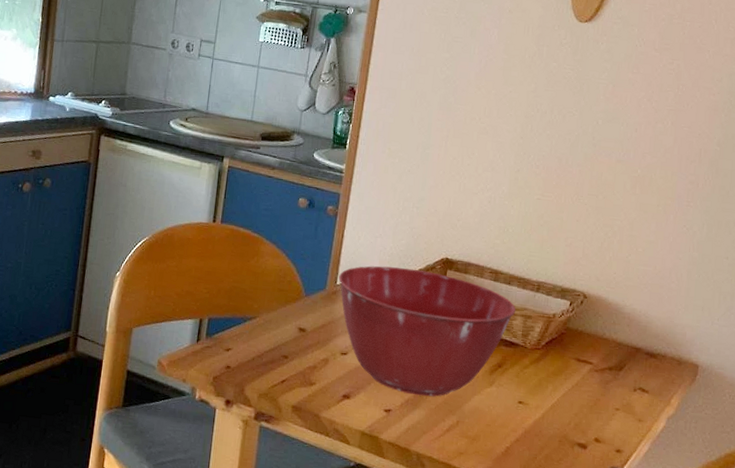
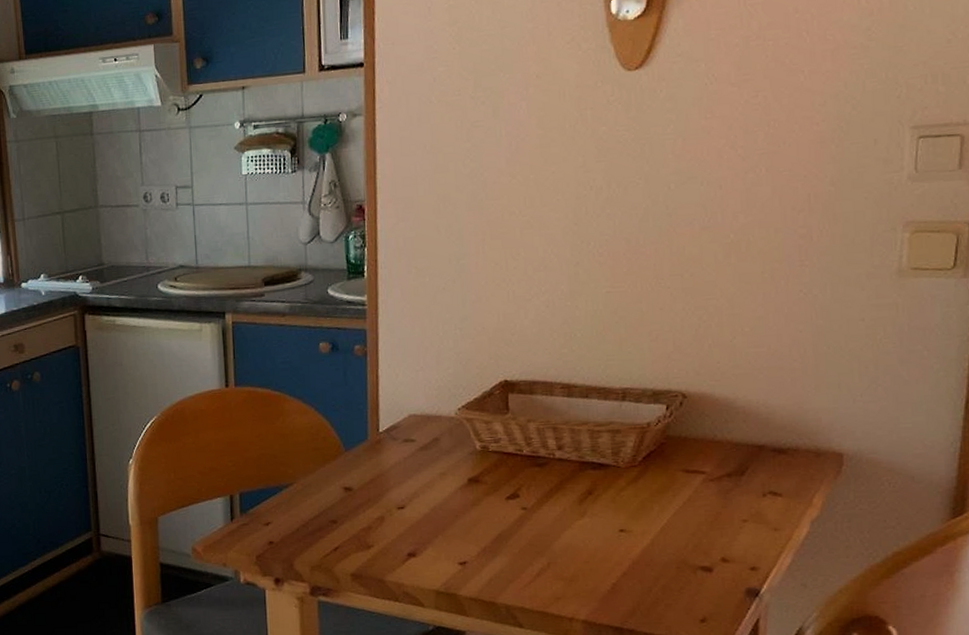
mixing bowl: present [339,265,516,397] -> none [380,399,600,541]

